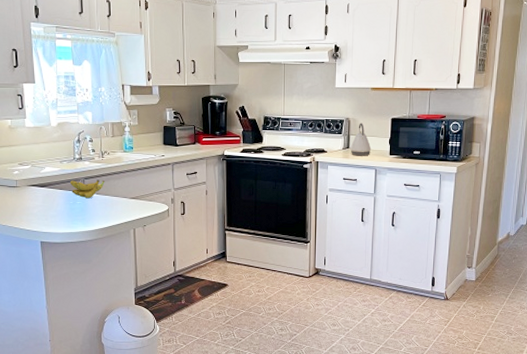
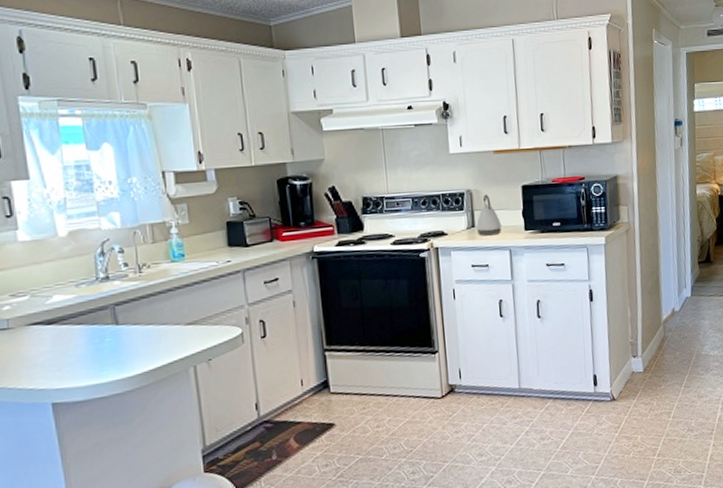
banana: present [70,180,105,199] -> none [93,304,146,333]

